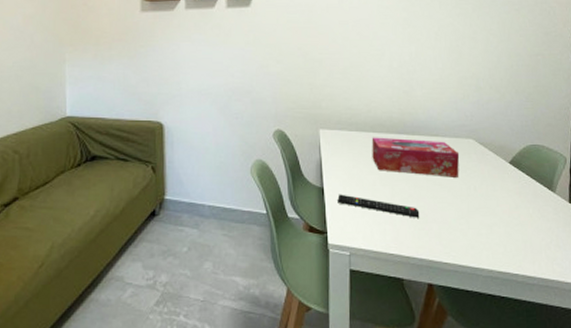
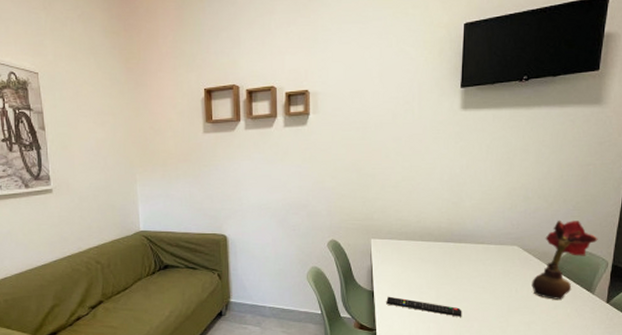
tissue box: present [371,137,460,177] -> none [420,245,504,281]
flower: none [490,111,554,199] -> present [532,220,598,300]

